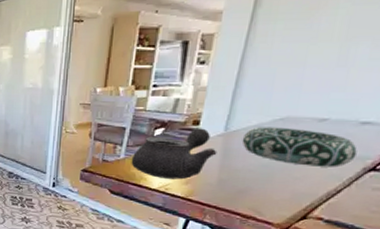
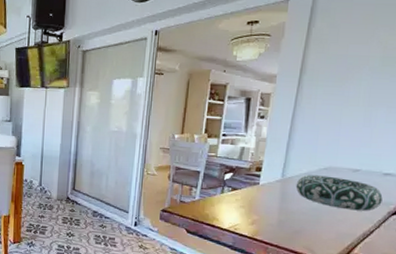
teapot: present [131,128,217,180] -> none [205,174,277,220]

